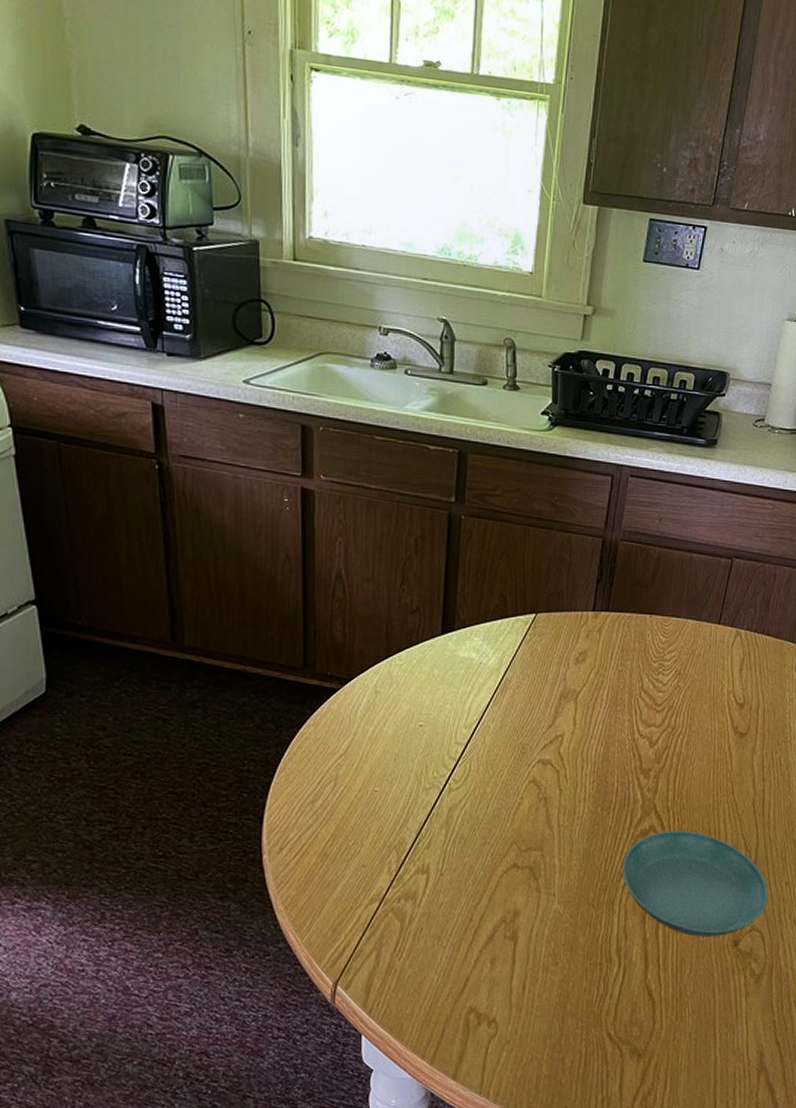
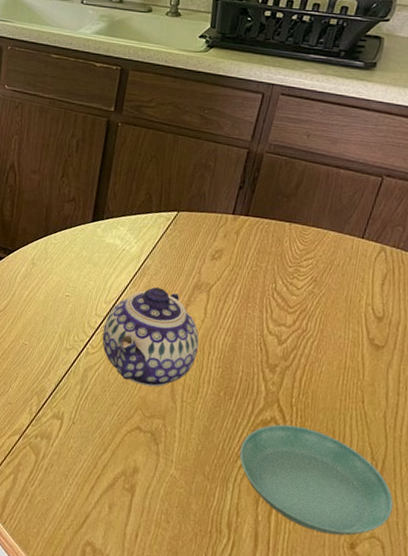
teapot: none [465,702,571,816] -> present [102,287,200,387]

